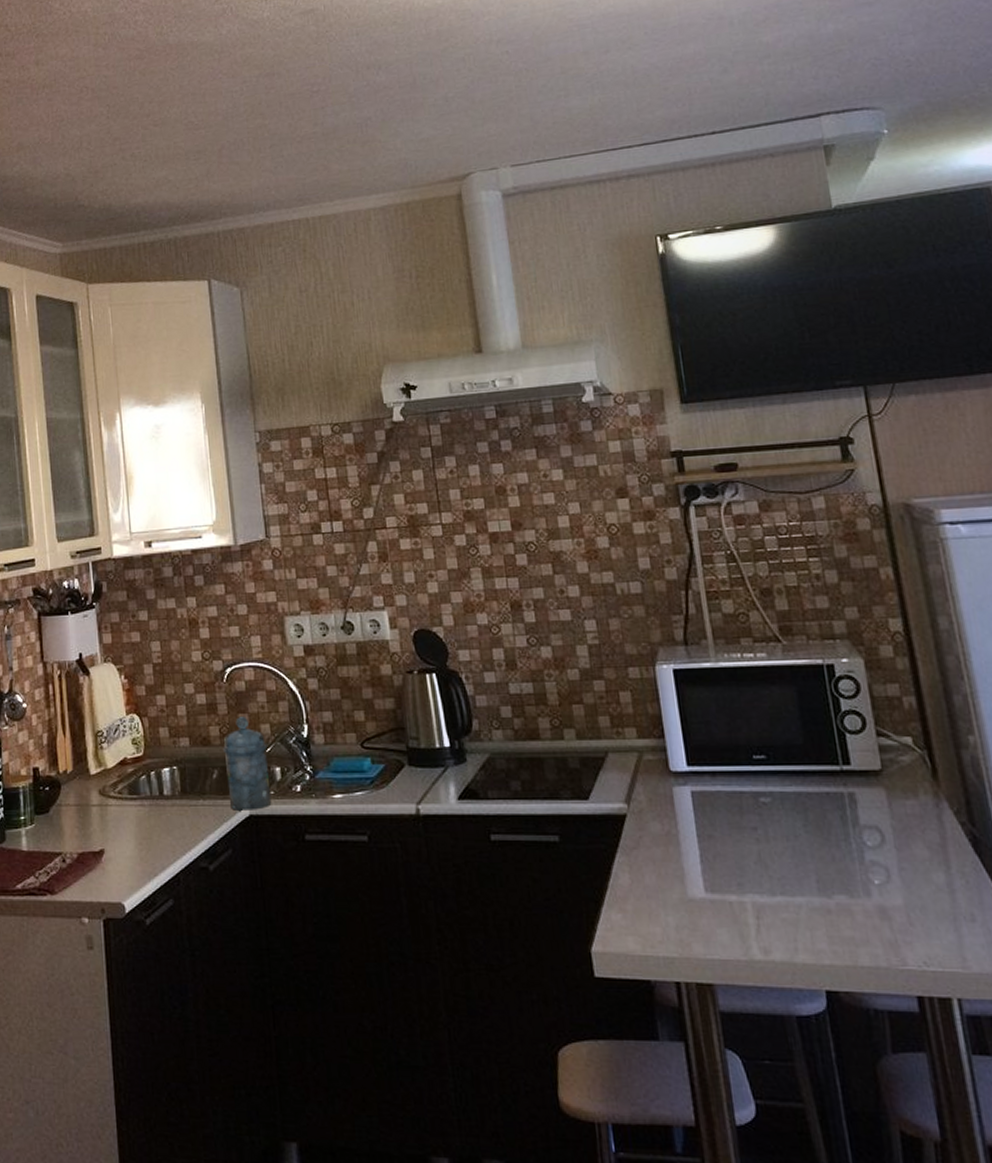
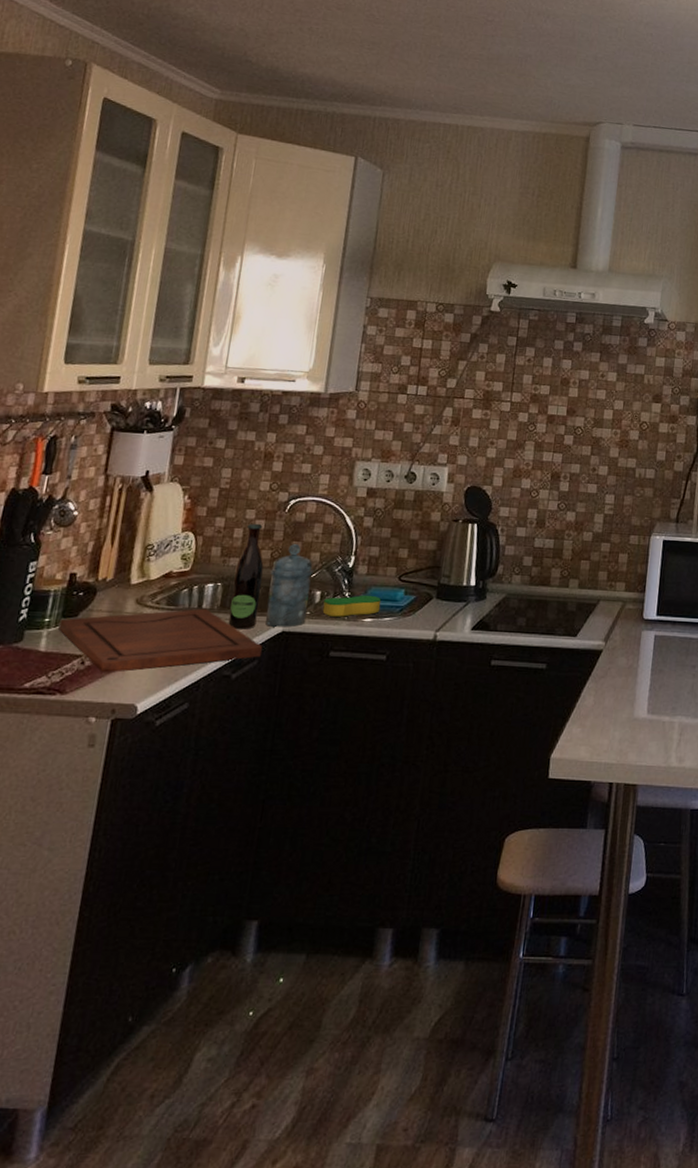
cutting board: none [34,795,235,871] -> present [59,608,263,673]
bottle: none [187,697,221,815] -> present [228,523,264,629]
sponge: none [285,767,349,795] -> present [322,595,382,617]

